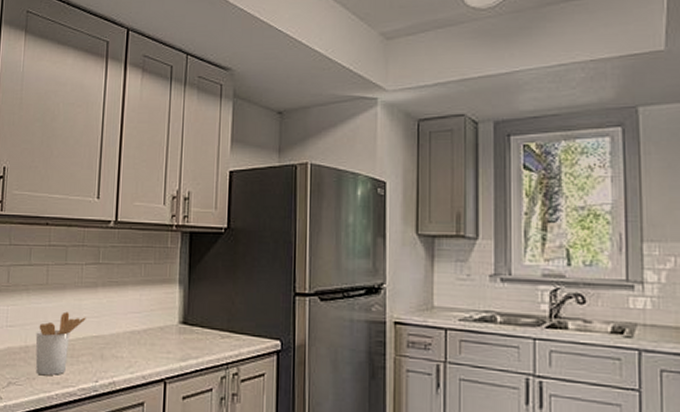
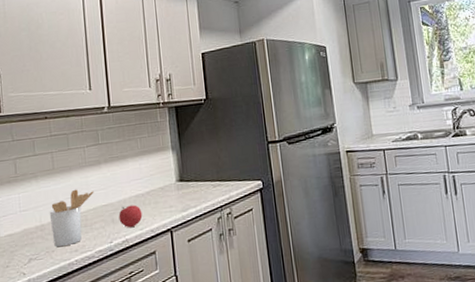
fruit: none [109,341,136,369] -> present [118,205,143,228]

